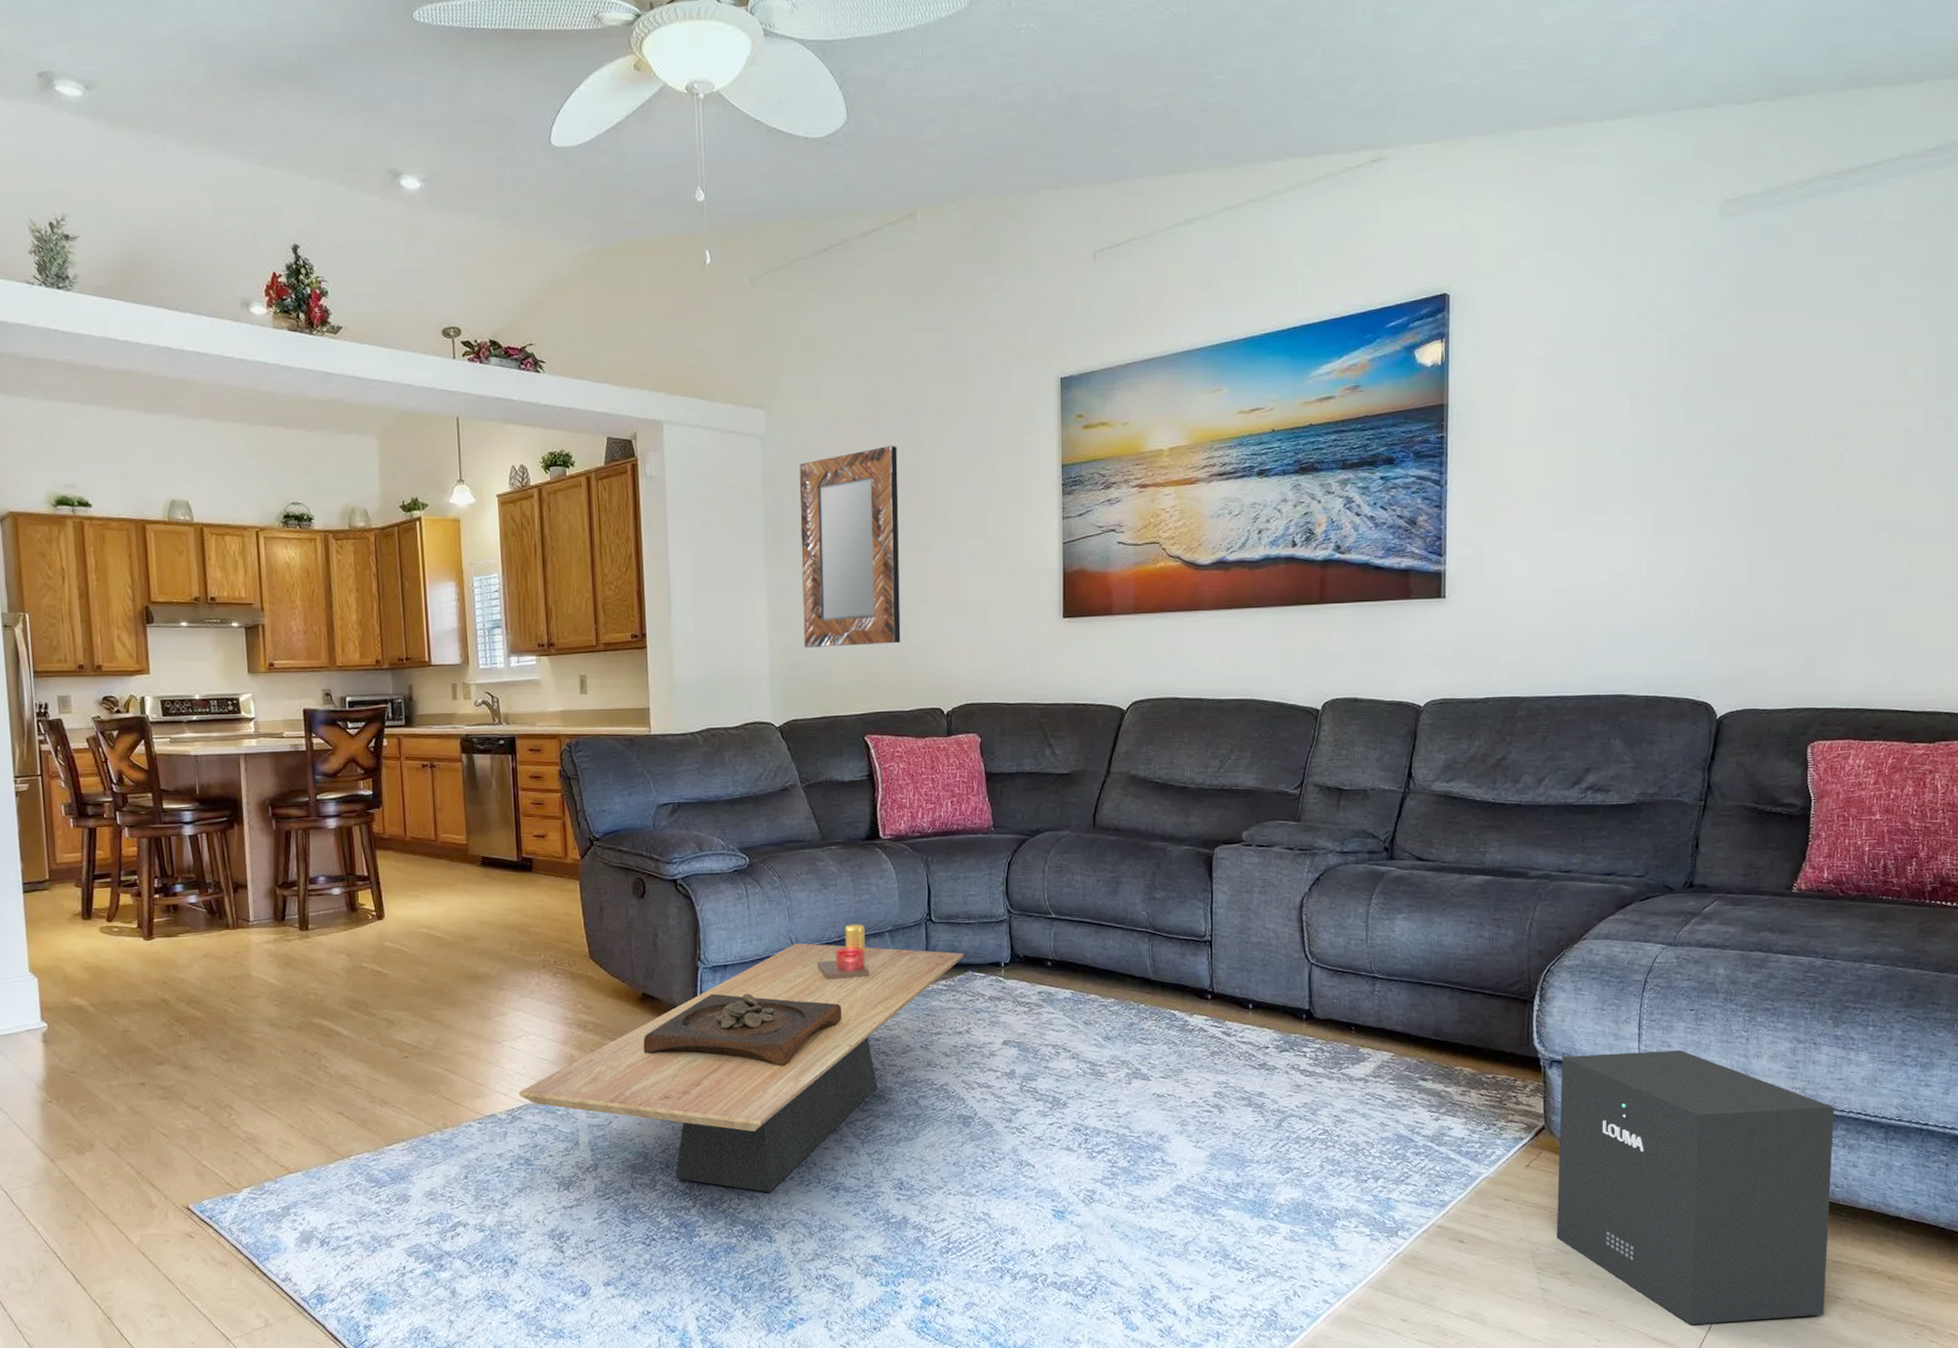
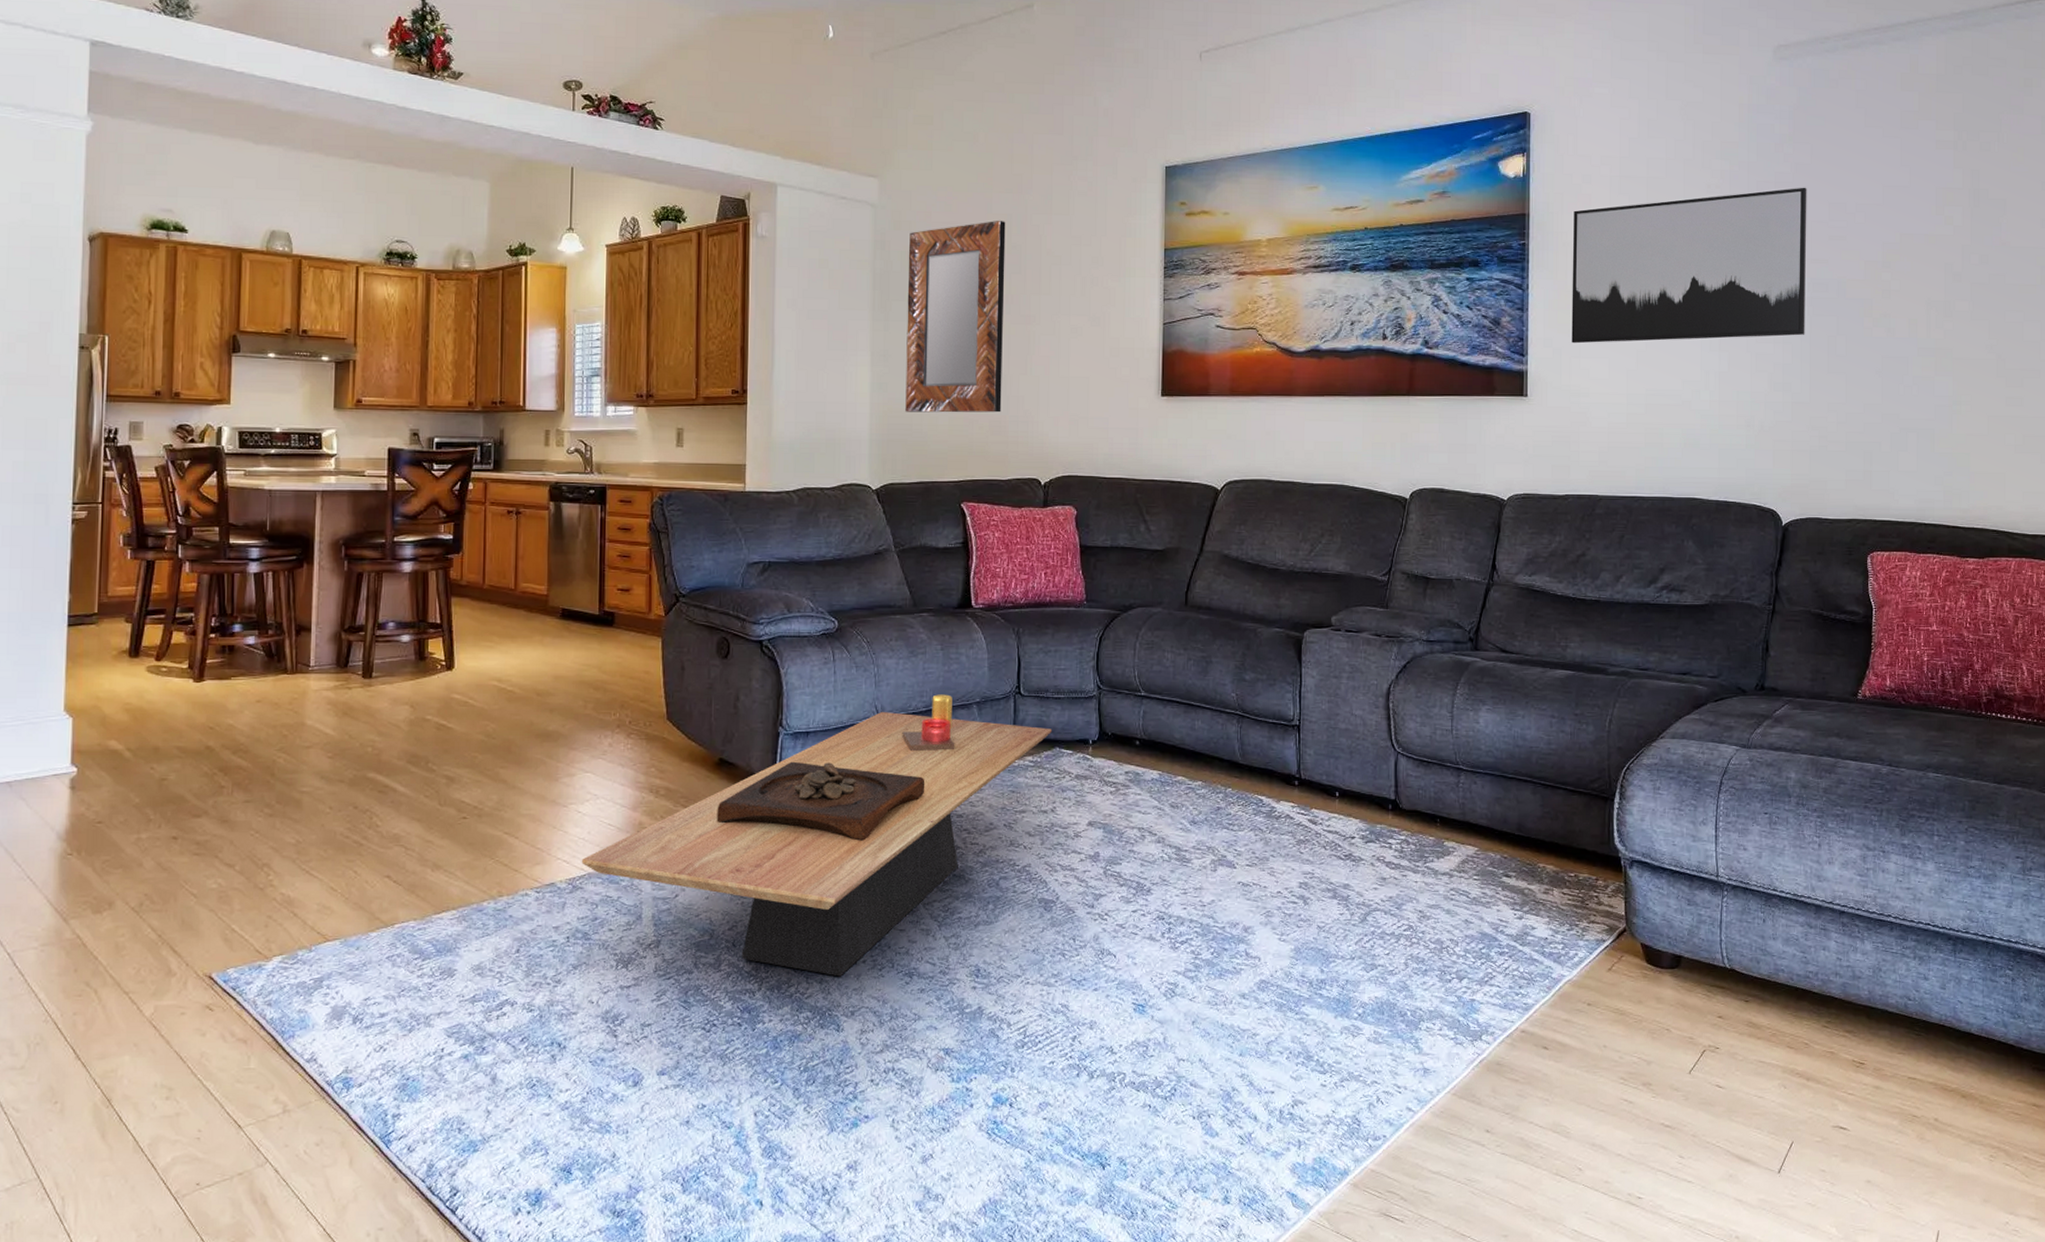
wall art: none [1493,356,1753,540] -> present [1571,187,1807,344]
speaker: present [1556,1050,1835,1325] -> none [1639,854,1905,1142]

